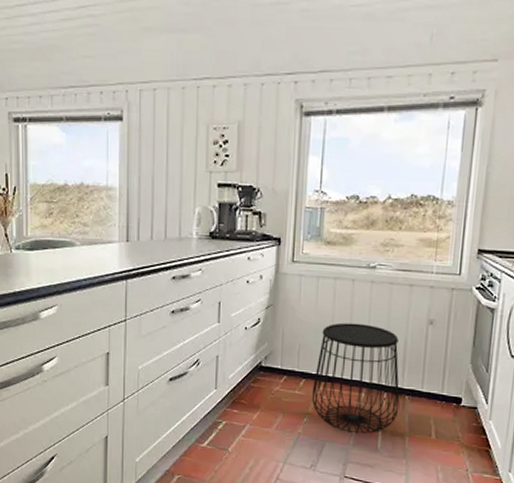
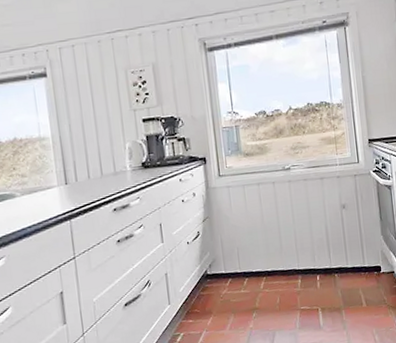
side table: present [311,322,400,434] -> none [255,218,332,318]

